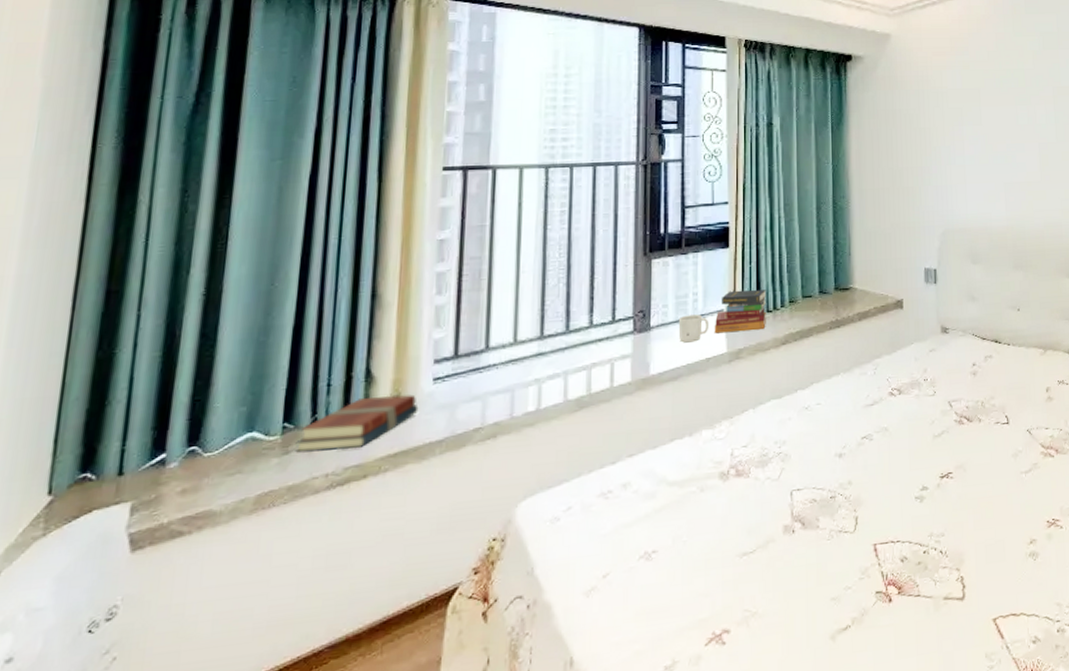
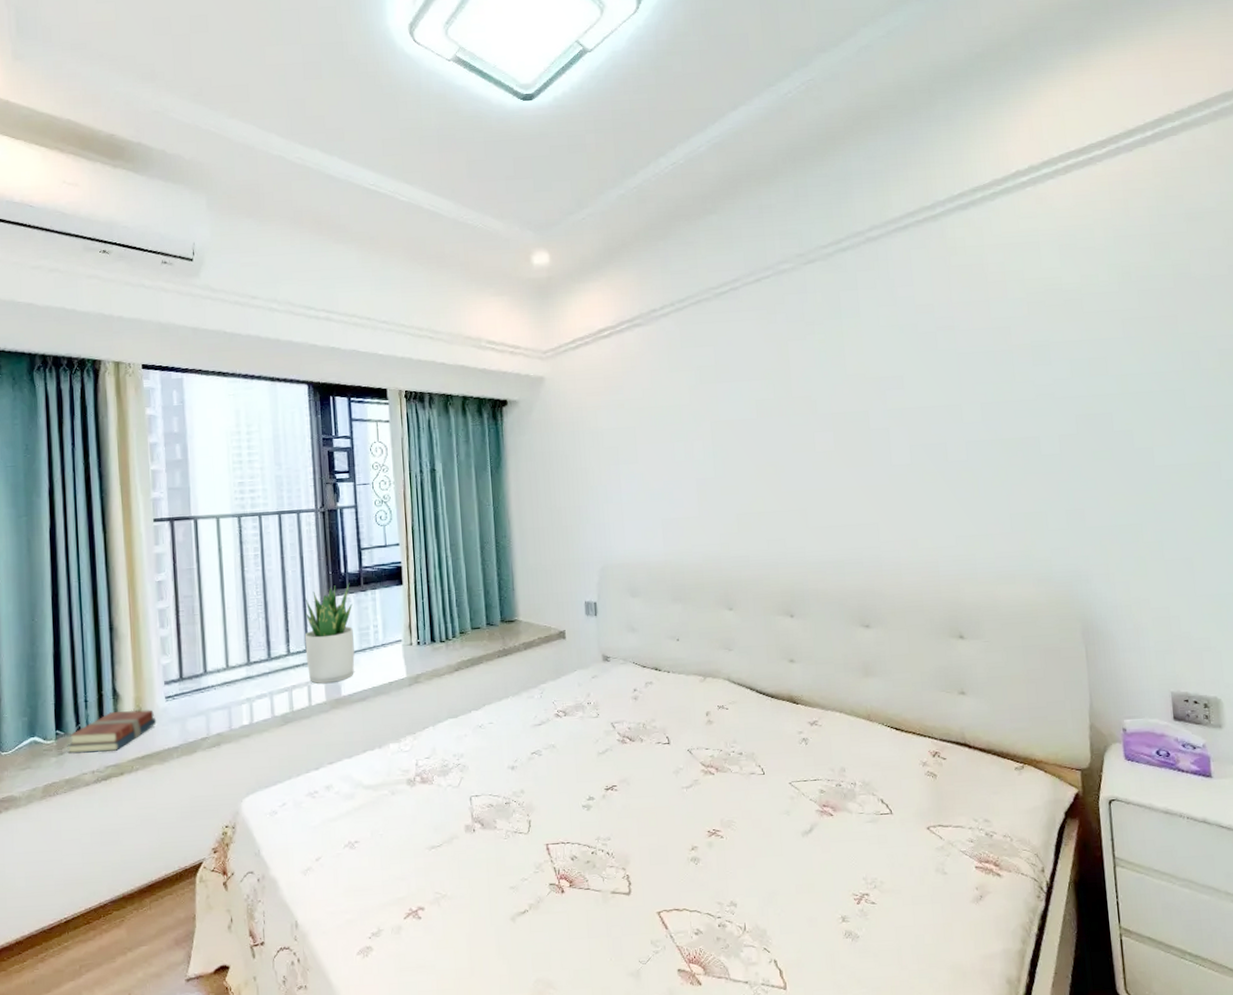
planter: none [611,245,671,361] -> present [304,583,355,684]
mug: present [678,314,710,343] -> none [362,644,390,669]
books: present [714,290,766,334] -> none [394,622,440,661]

